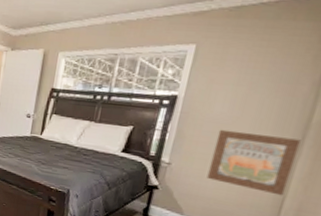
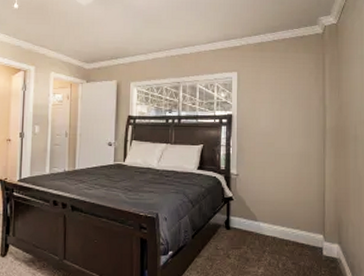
wall art: present [206,129,301,196] -> none [267,140,323,191]

